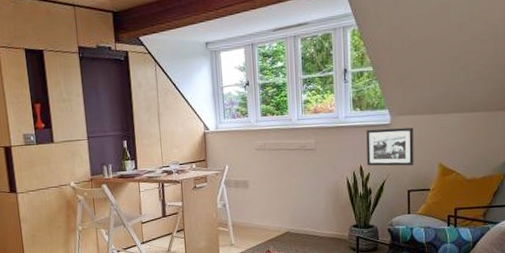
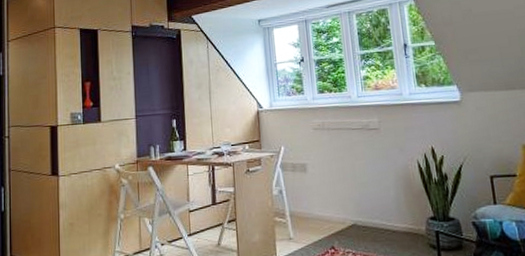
picture frame: present [366,127,414,166] -> none [434,105,494,148]

